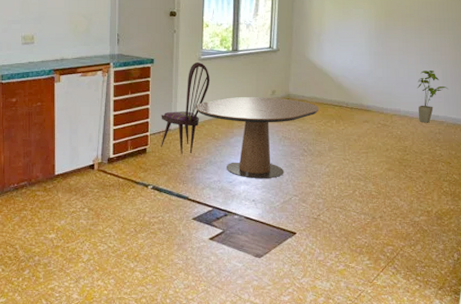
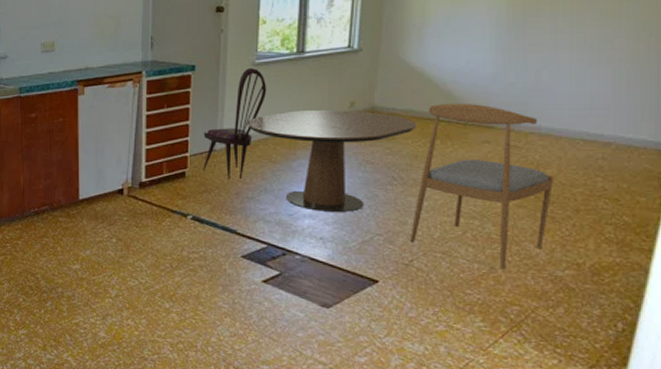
dining chair: none [317,92,410,219] -> present [410,103,553,270]
house plant: present [417,70,448,123] -> none [569,70,622,145]

